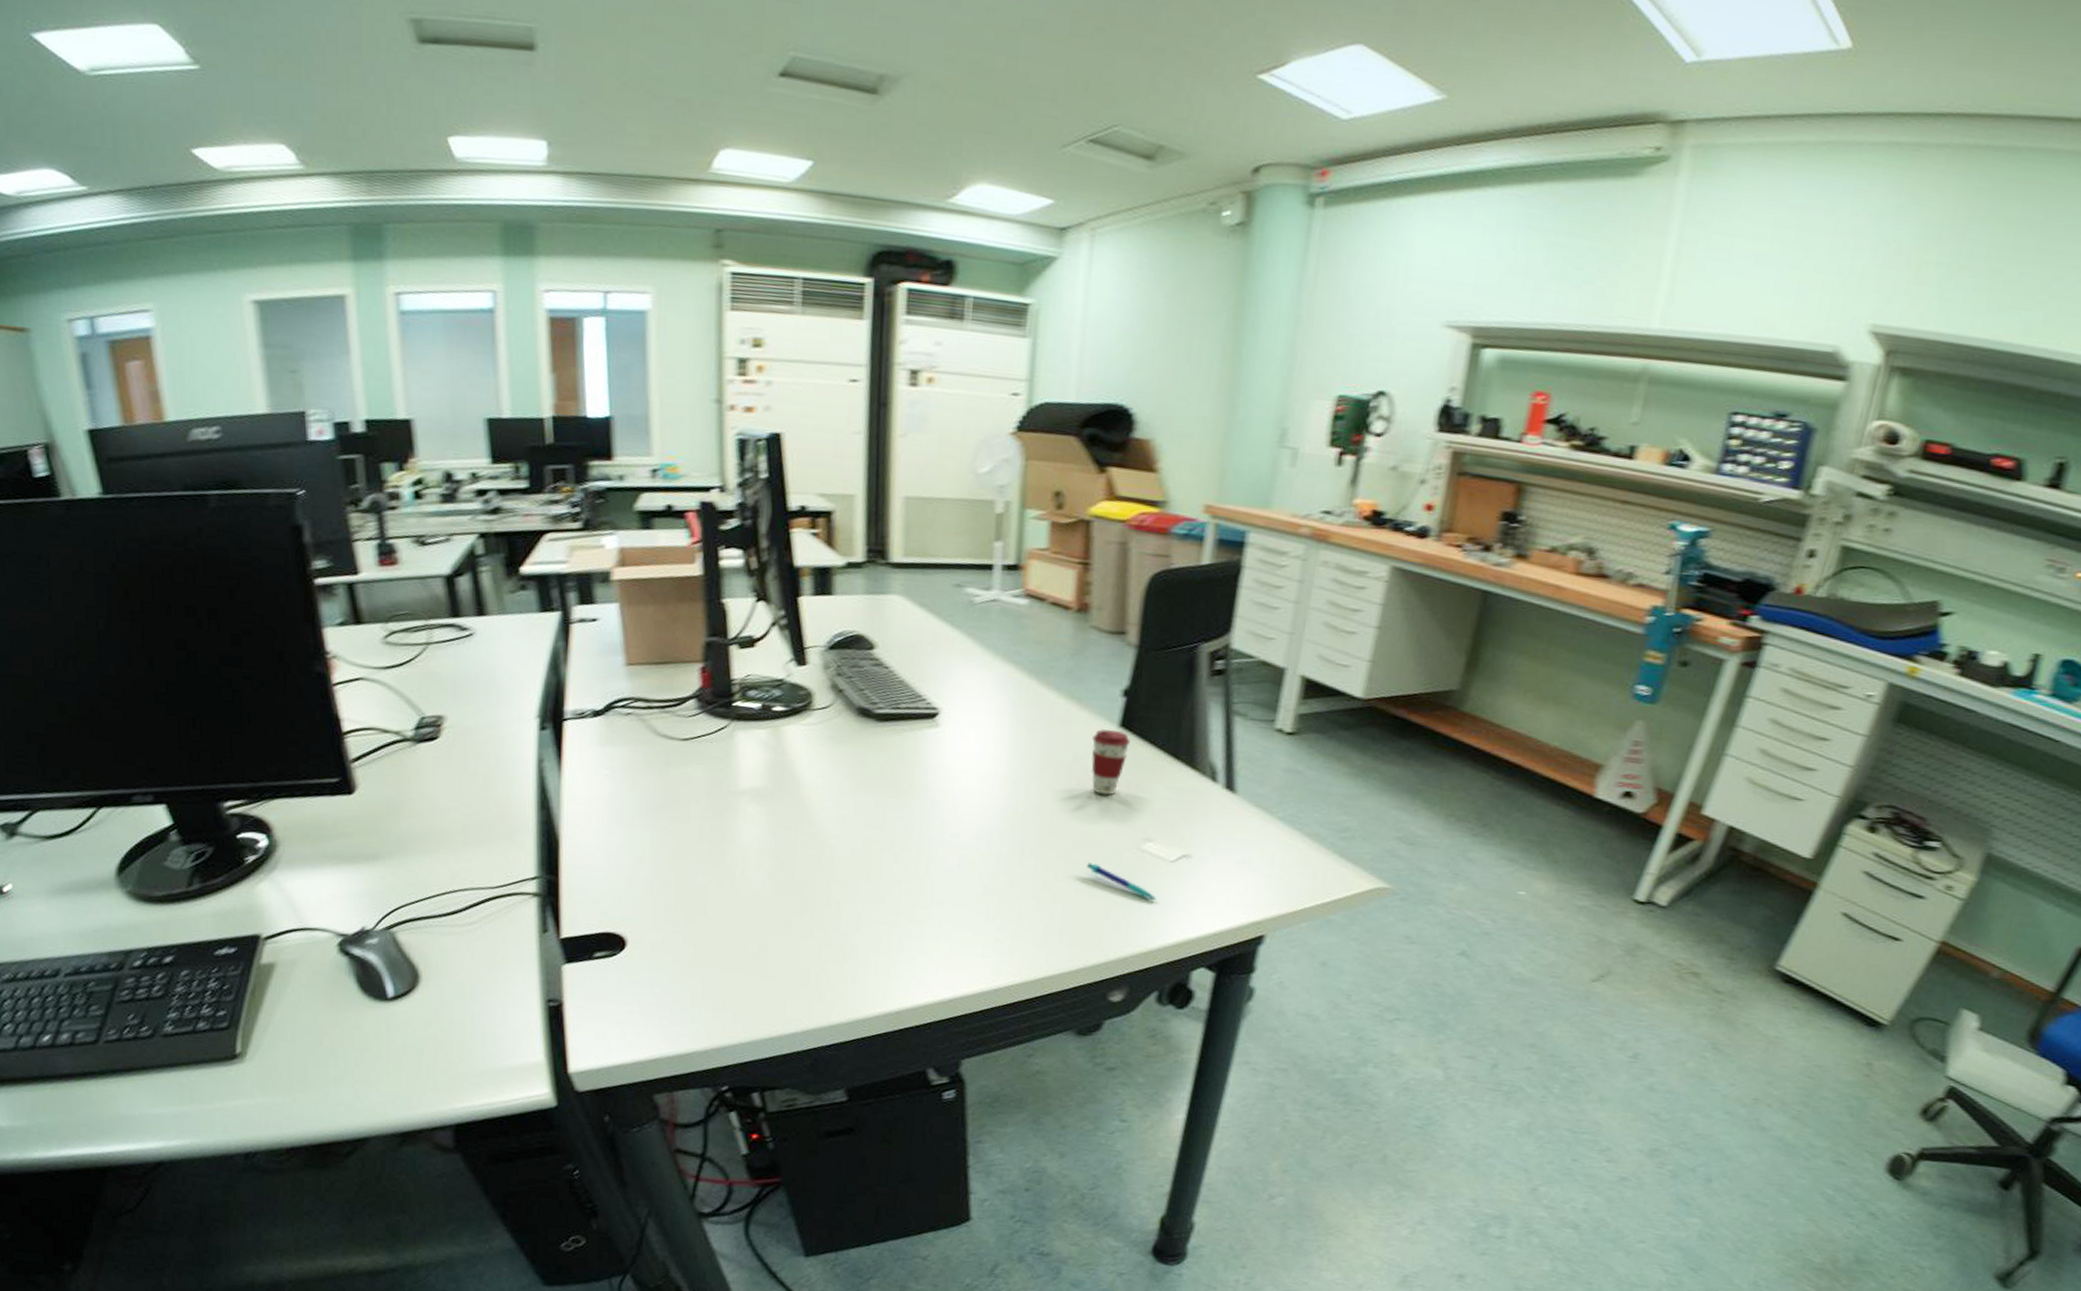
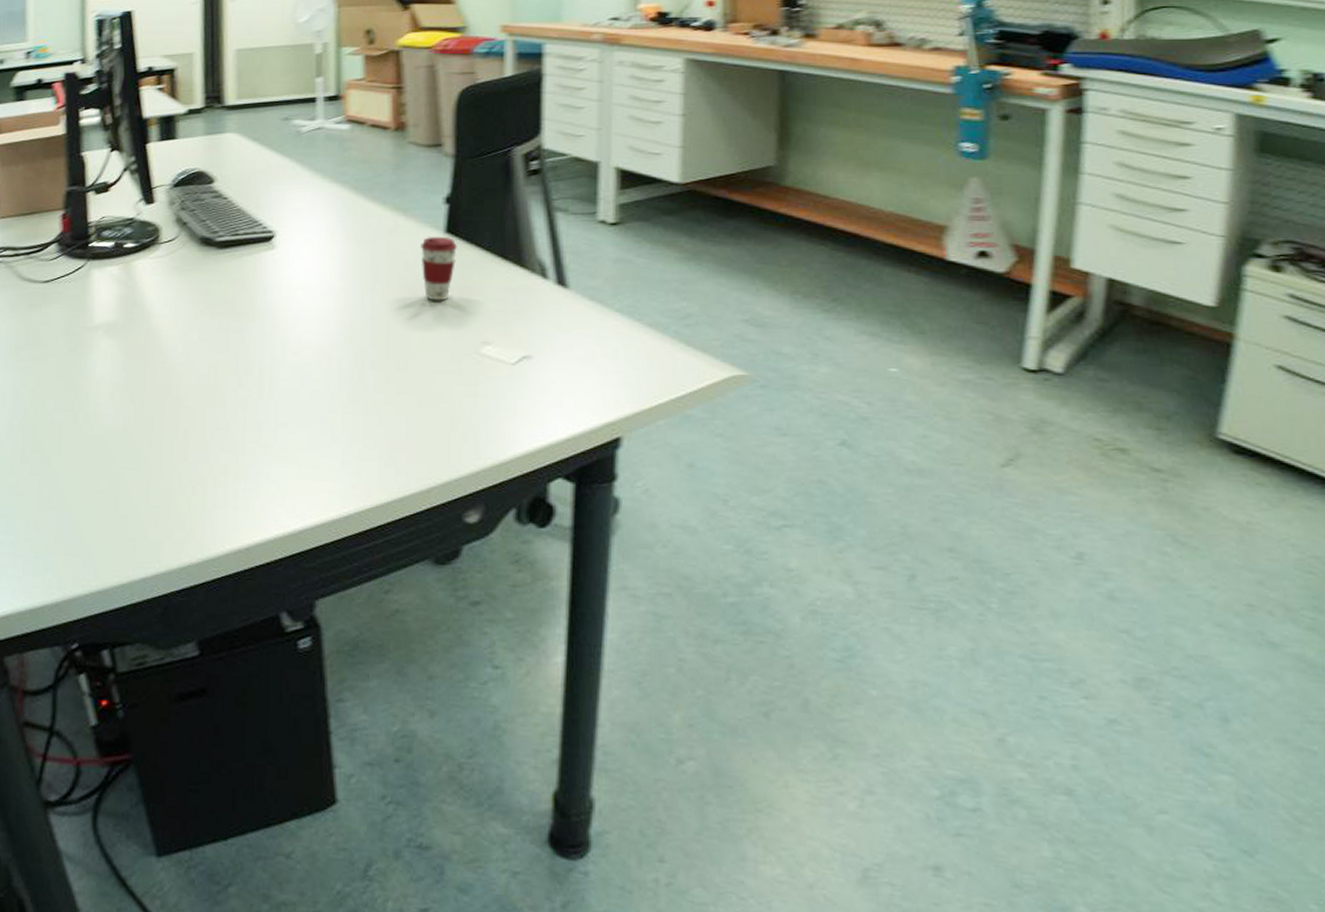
pen: present [1087,862,1157,901] -> none [428,372,502,407]

